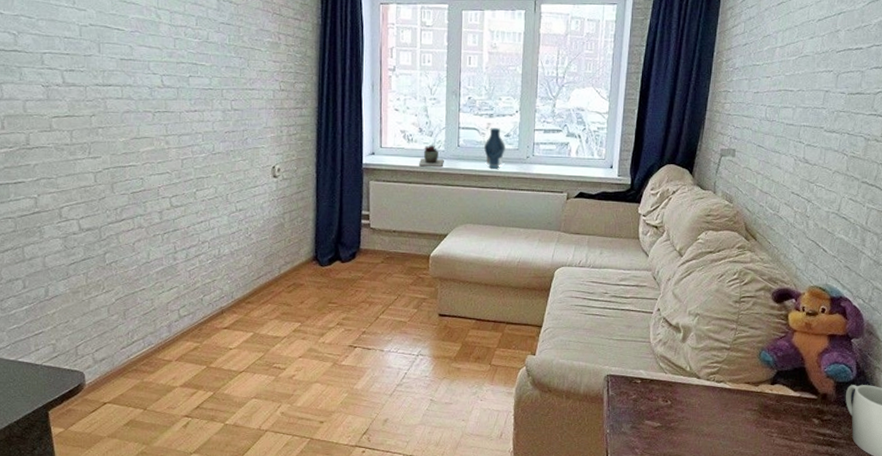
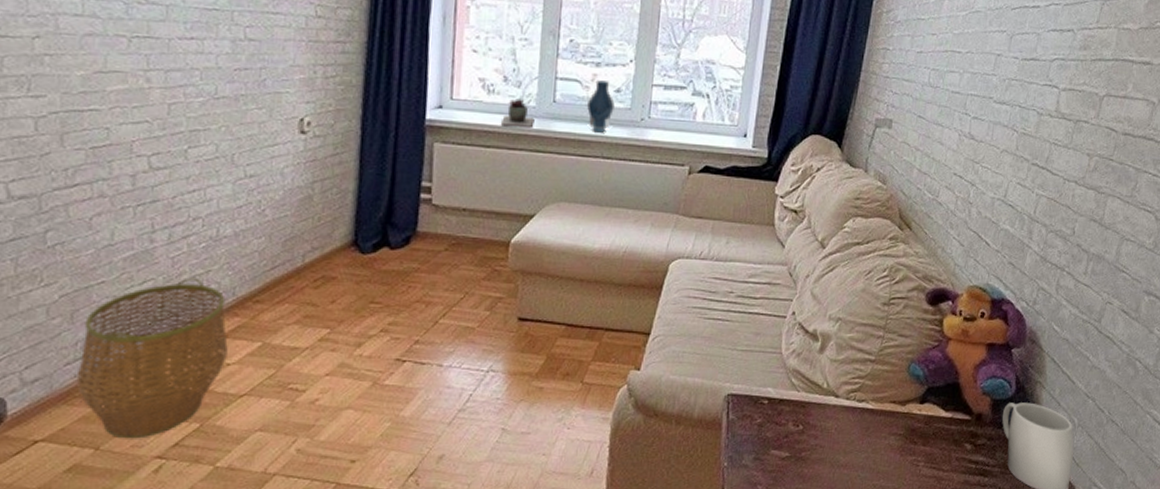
basket: none [129,285,230,403] -> present [76,277,228,439]

